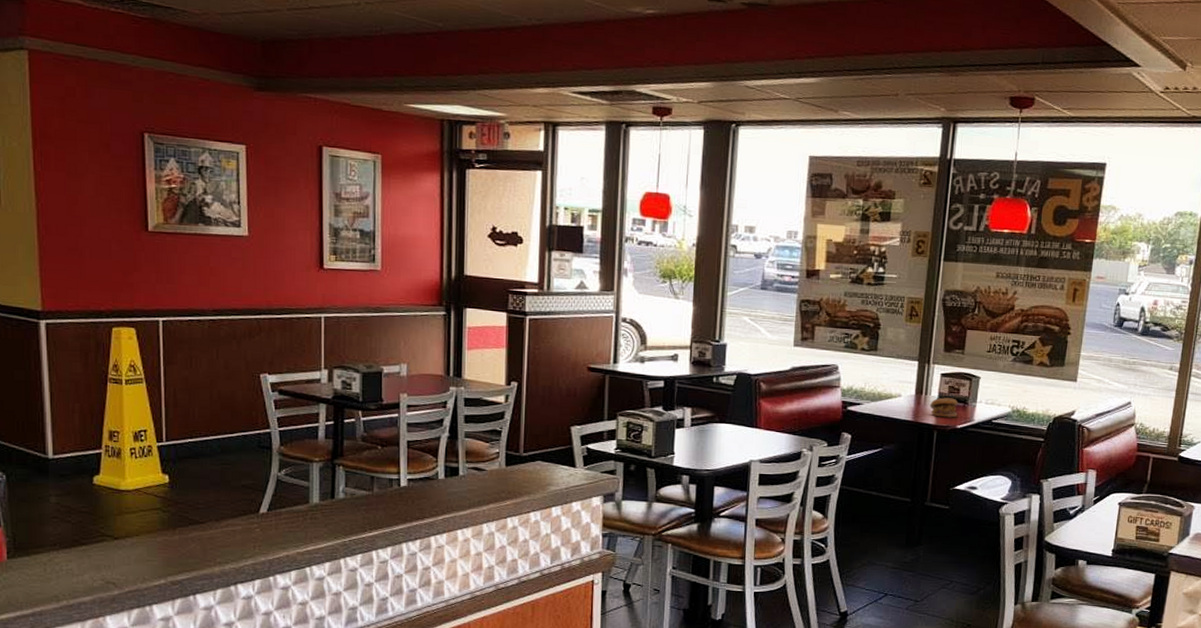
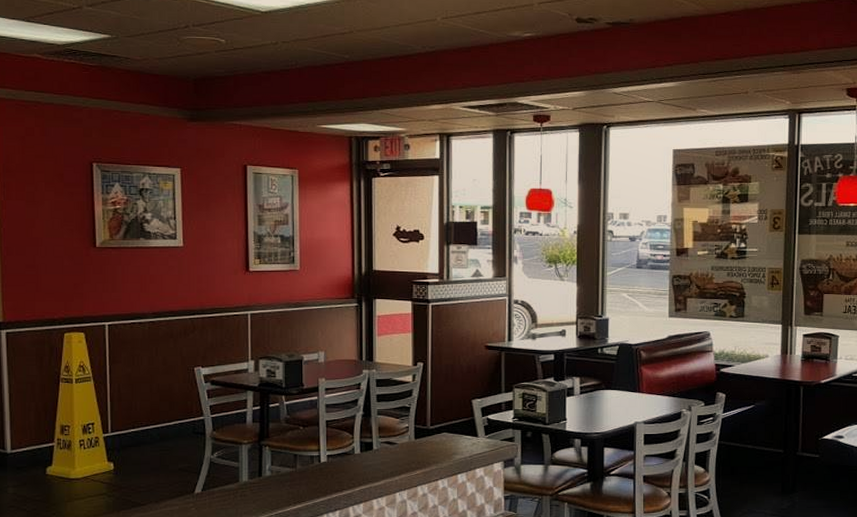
hamburger: present [929,397,958,418] -> none [795,356,821,374]

